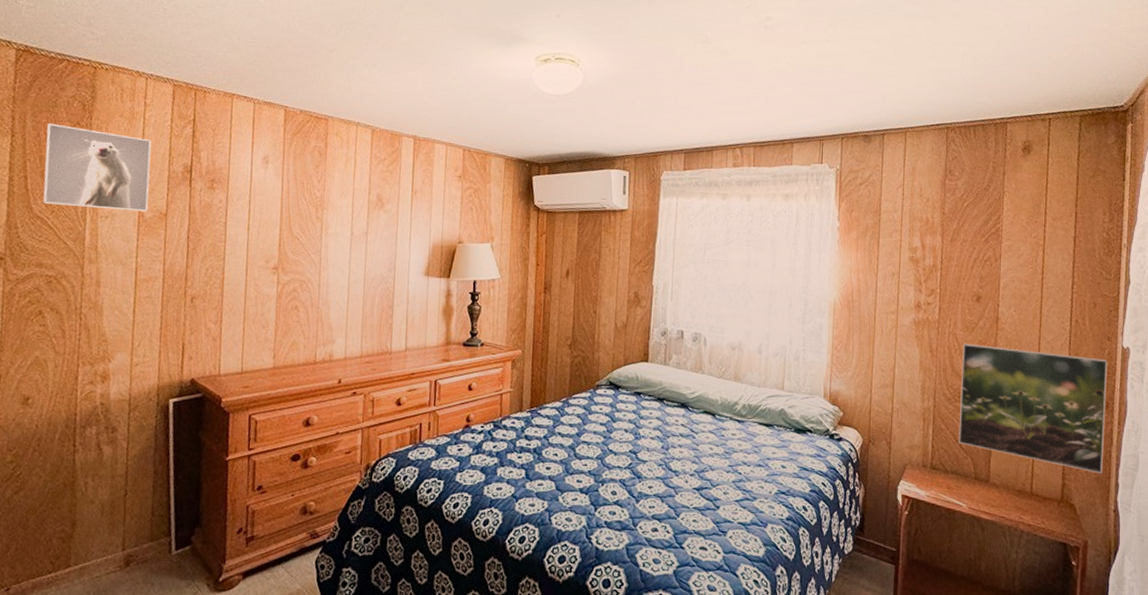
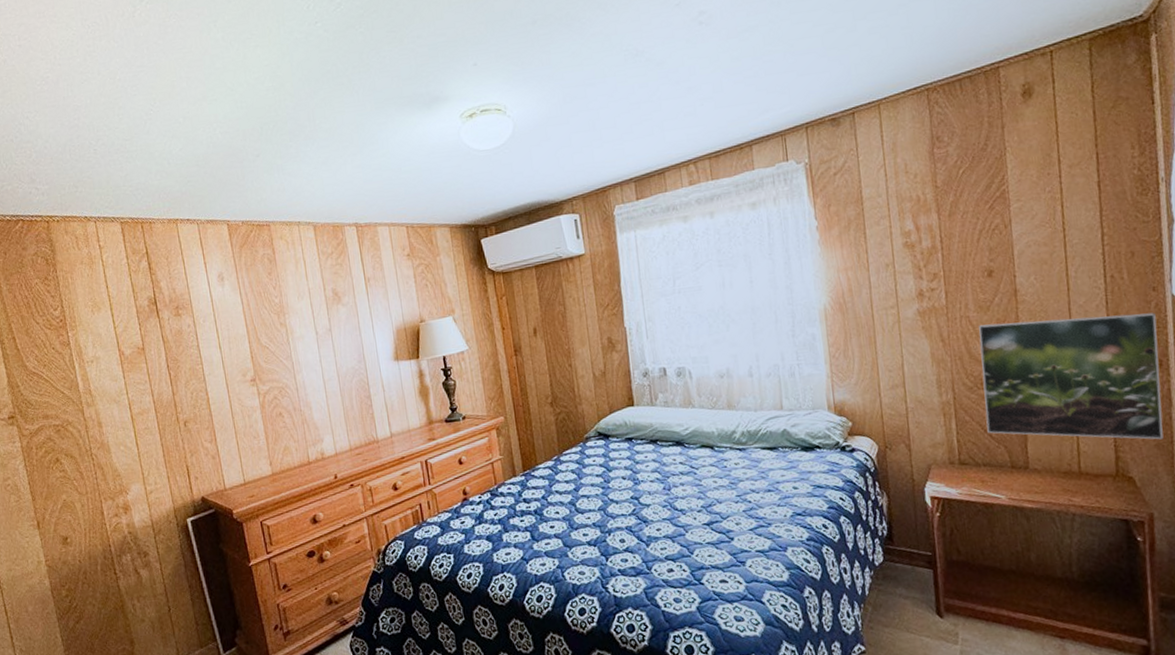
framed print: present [43,123,152,212] -> none [20,280,126,360]

